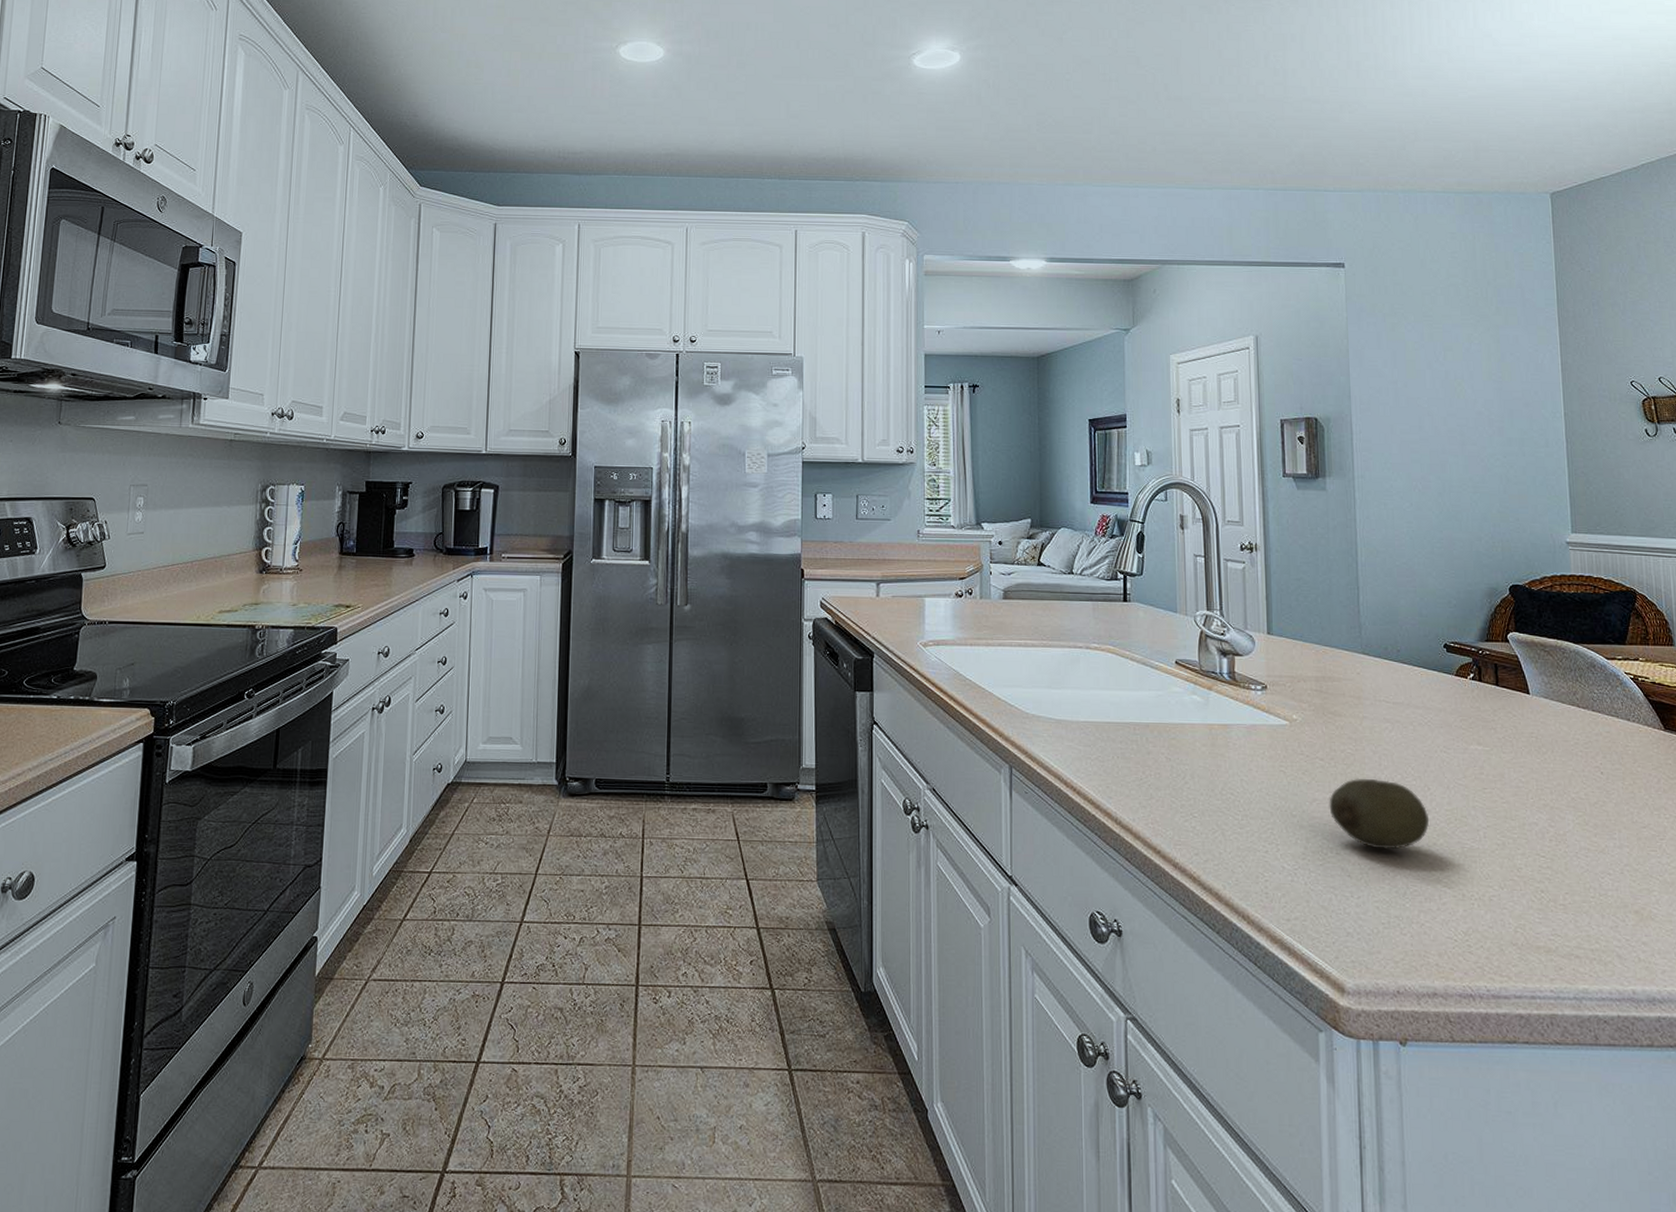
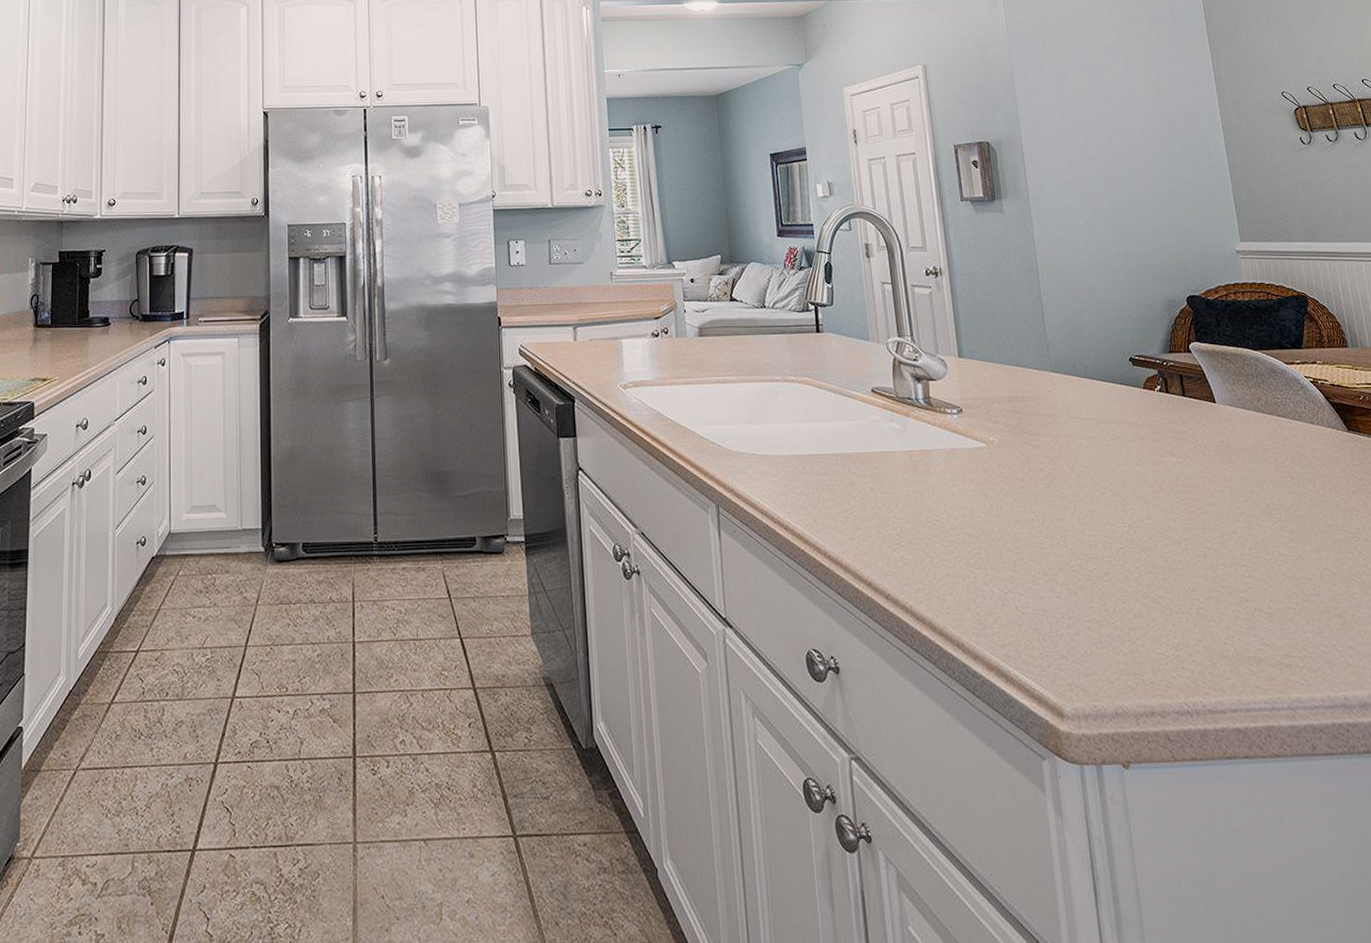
fruit: present [1329,778,1430,850] -> none [1032,496,1132,568]

